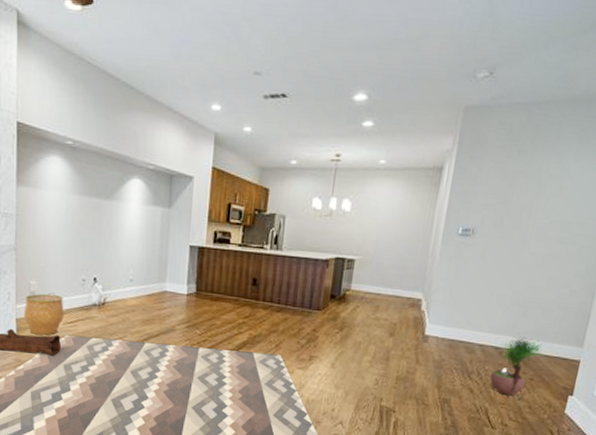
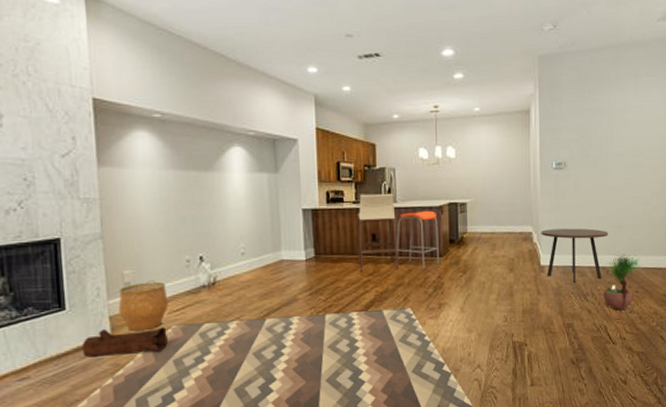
bar stool: none [236,238,281,317] -> present [357,193,399,273]
bar stool: none [271,262,322,321] -> present [395,210,439,270]
side table: none [429,298,510,360] -> present [541,228,608,283]

